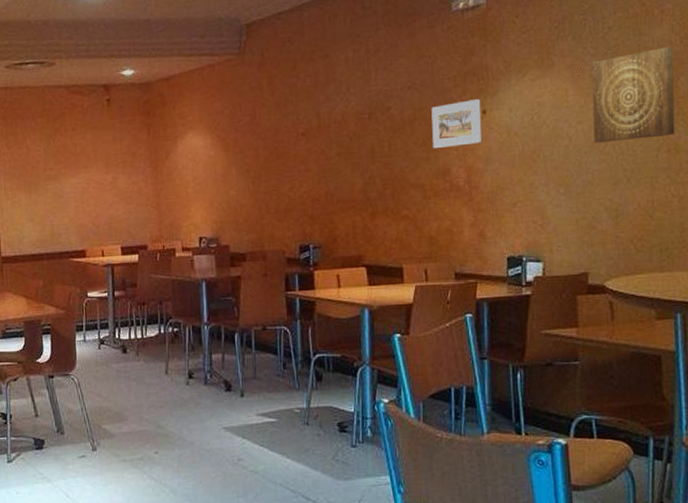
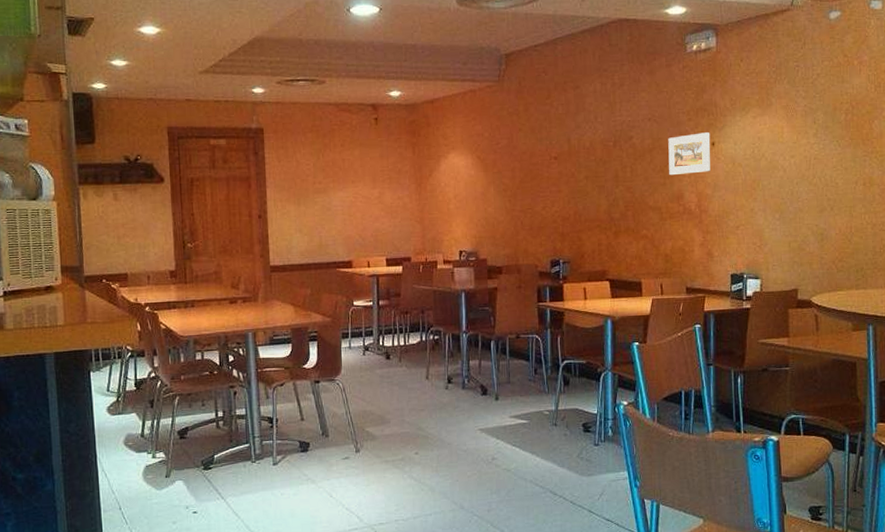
wall art: present [591,46,675,143] -> none [802,93,870,175]

